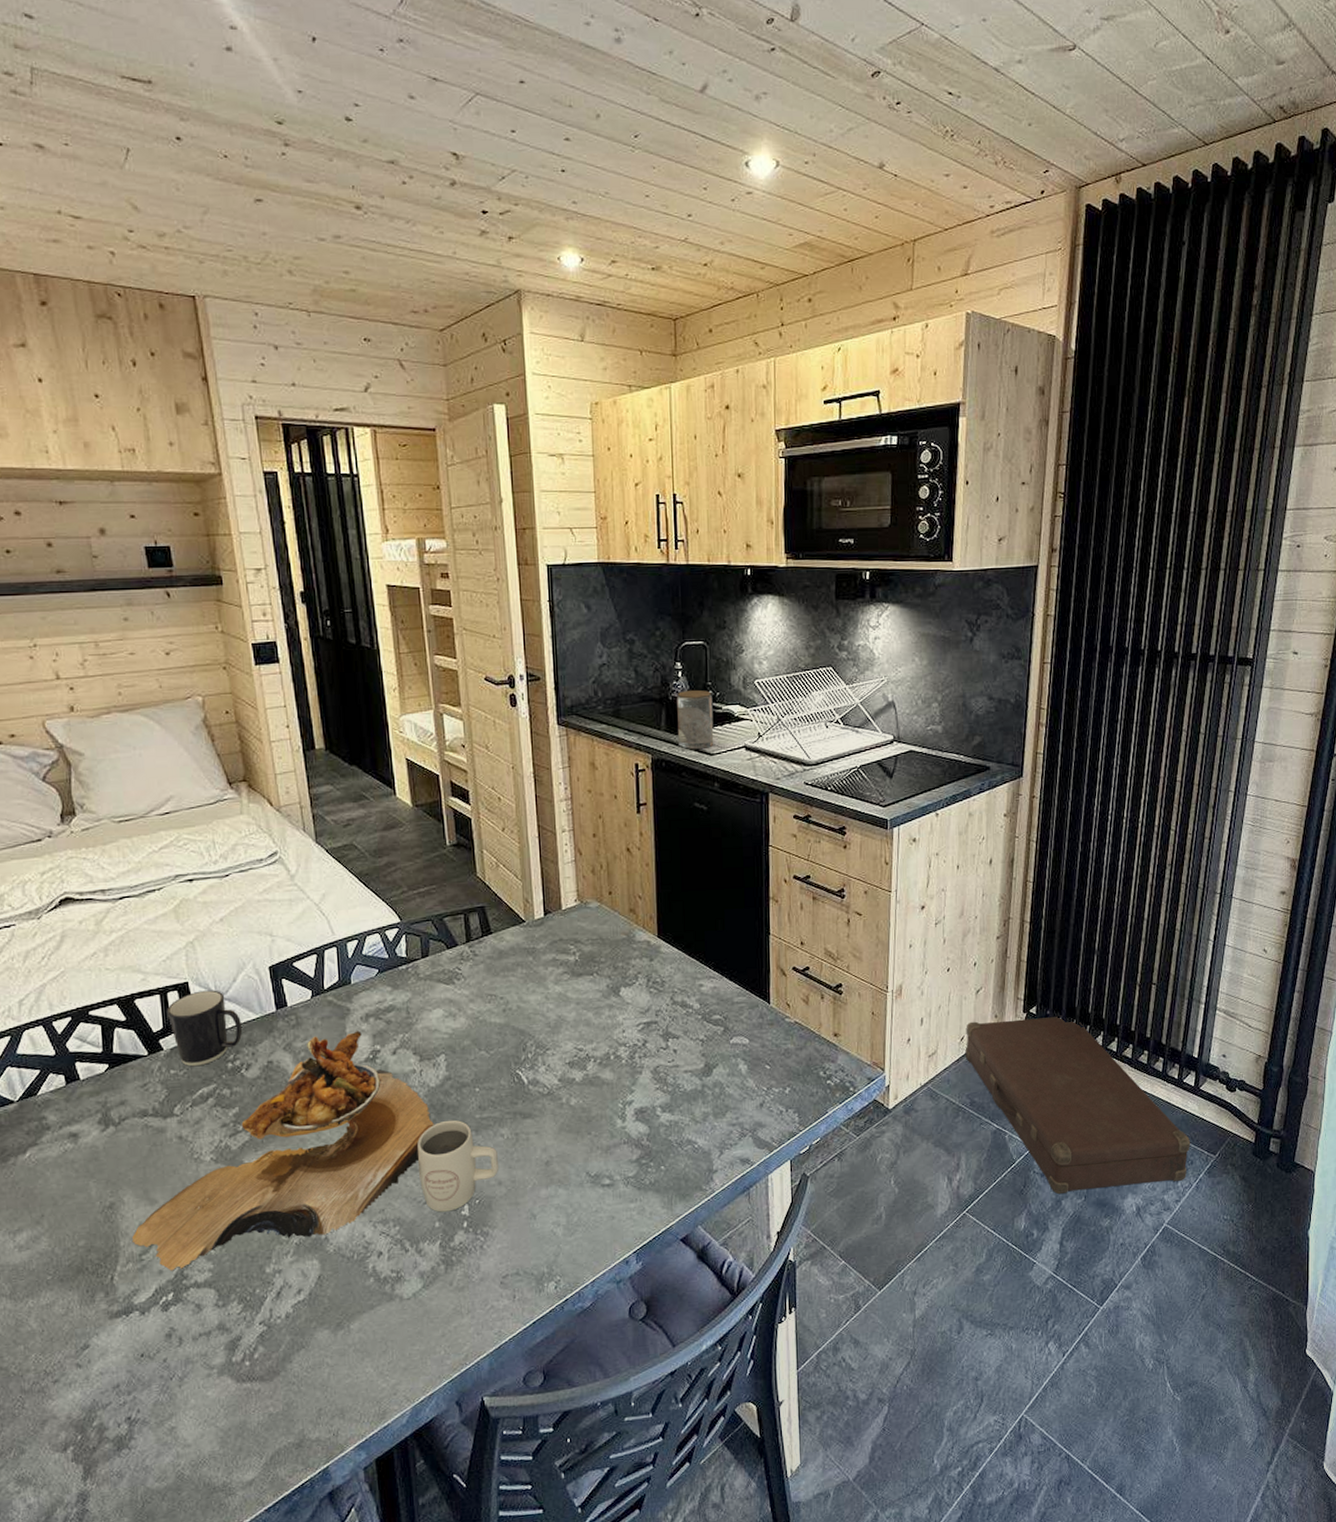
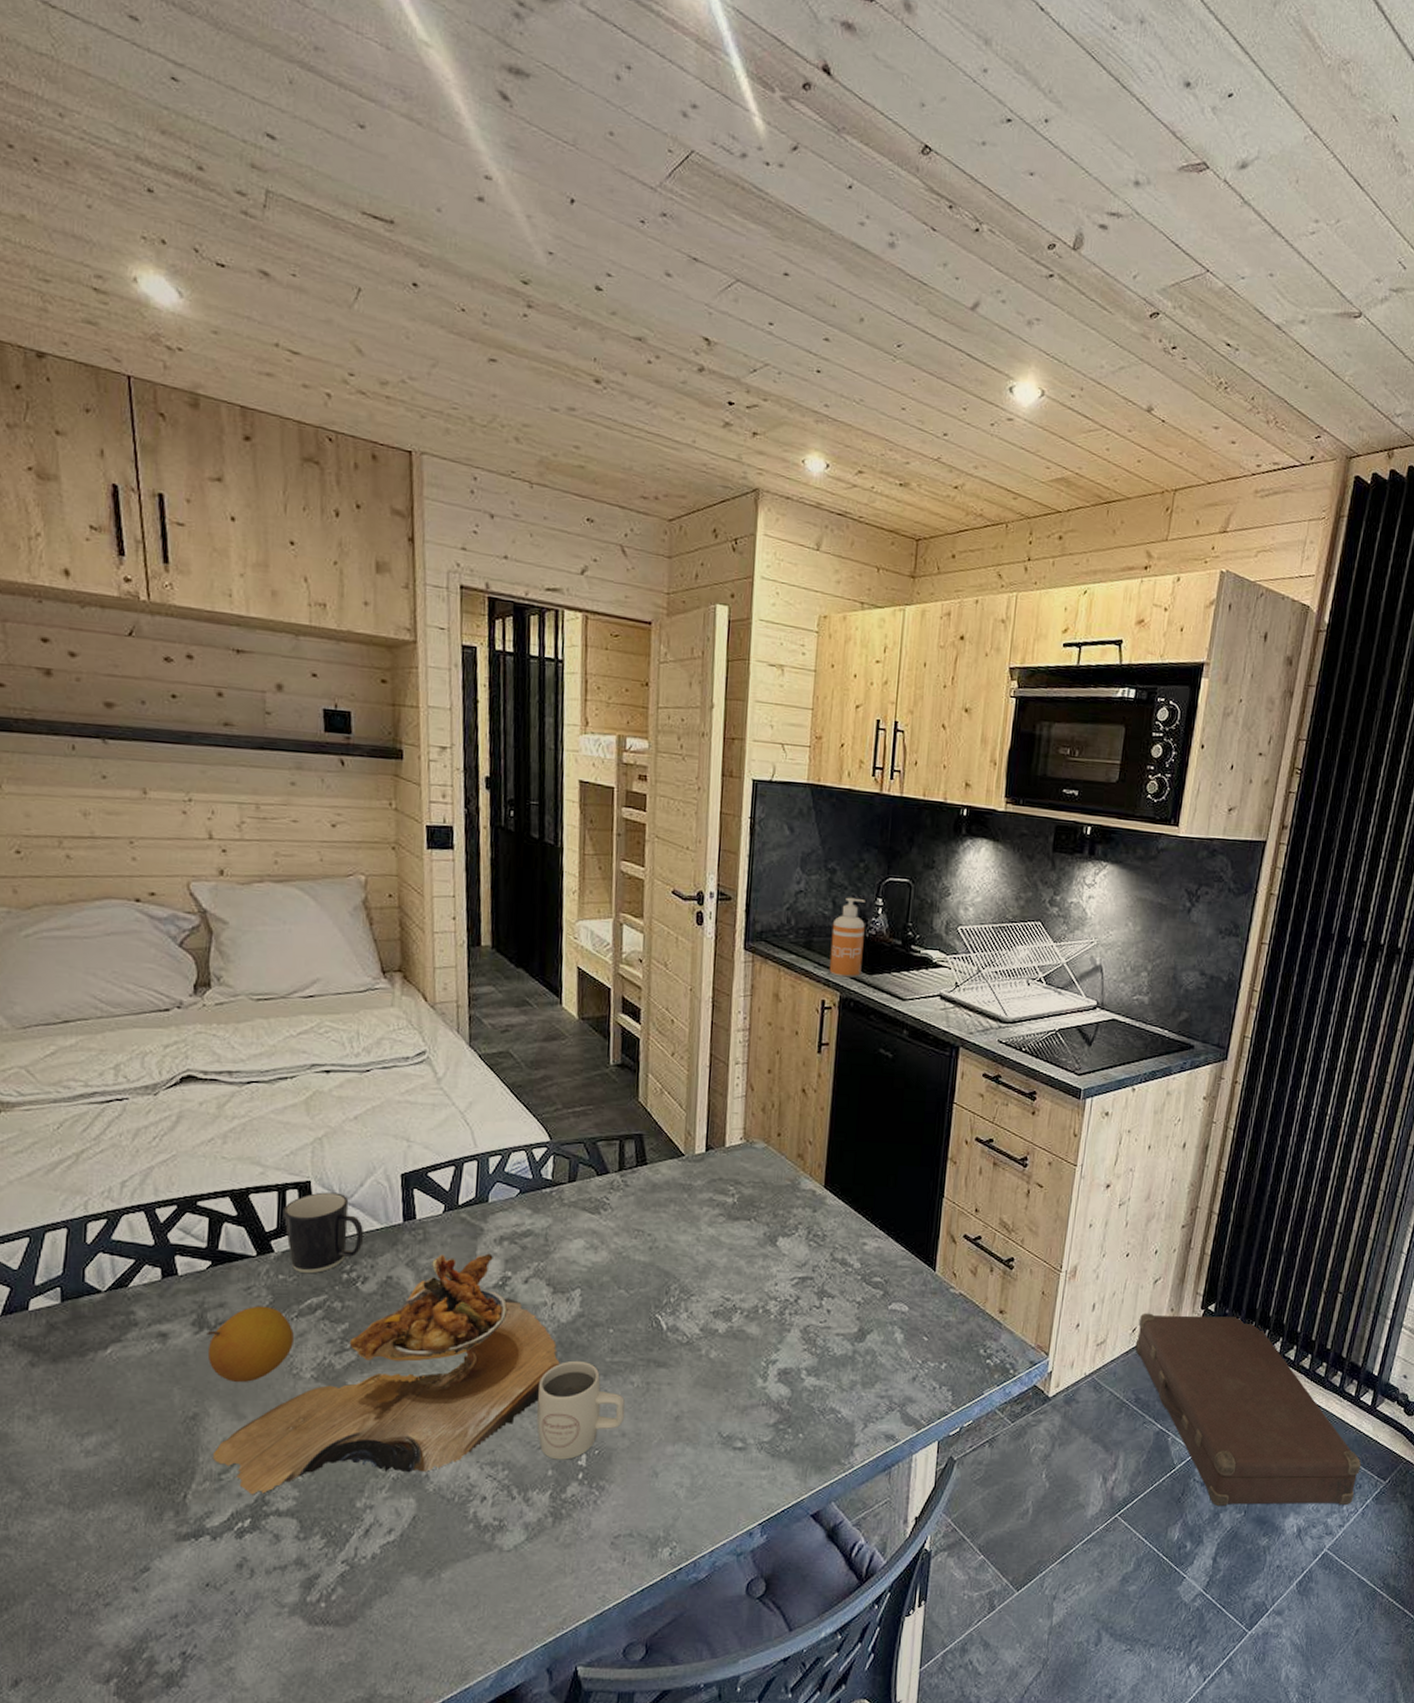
fruit: none [112,1099,191,1171] -> present [206,1306,294,1382]
soap dispenser: none [637,664,669,740] -> present [829,897,865,978]
jar: present [677,689,714,750] -> none [870,929,912,993]

